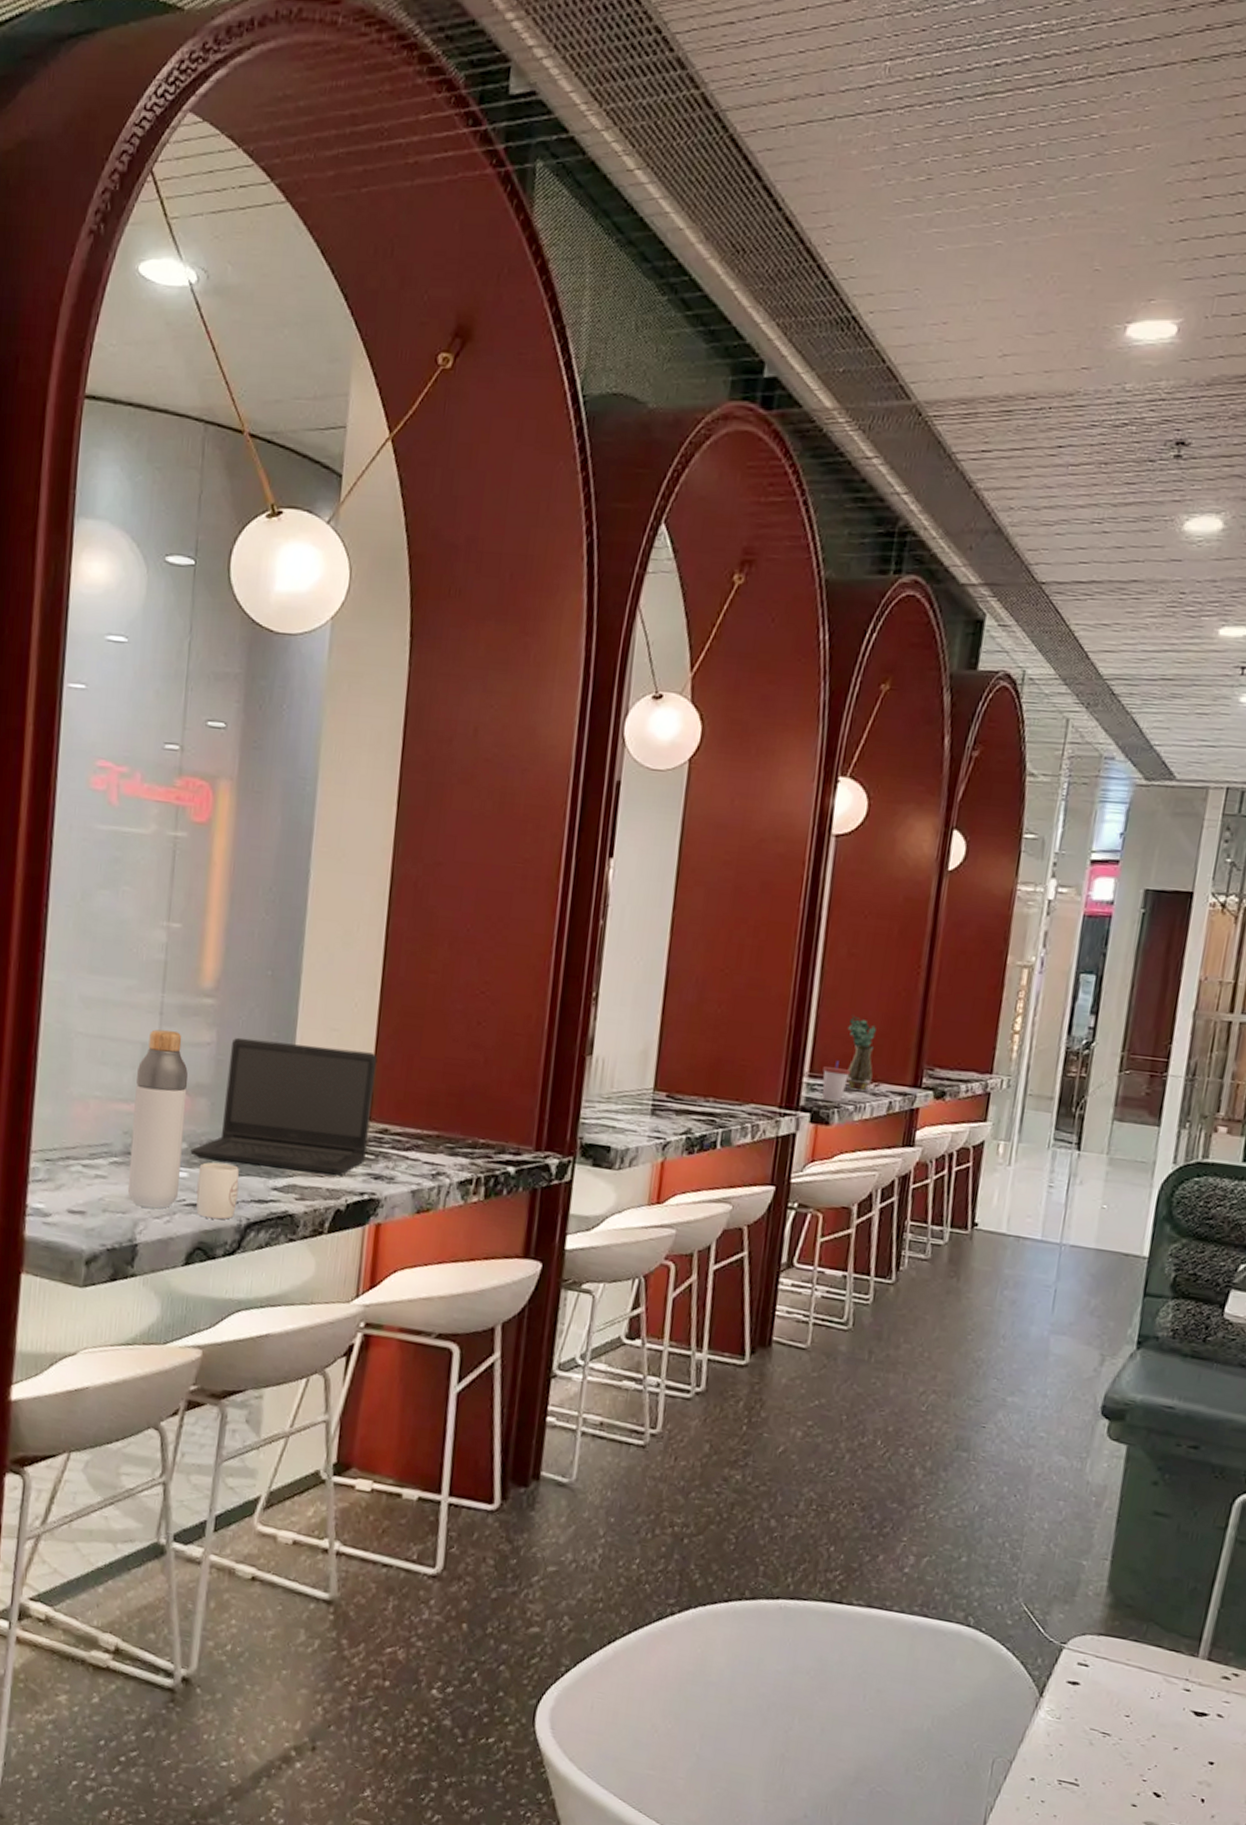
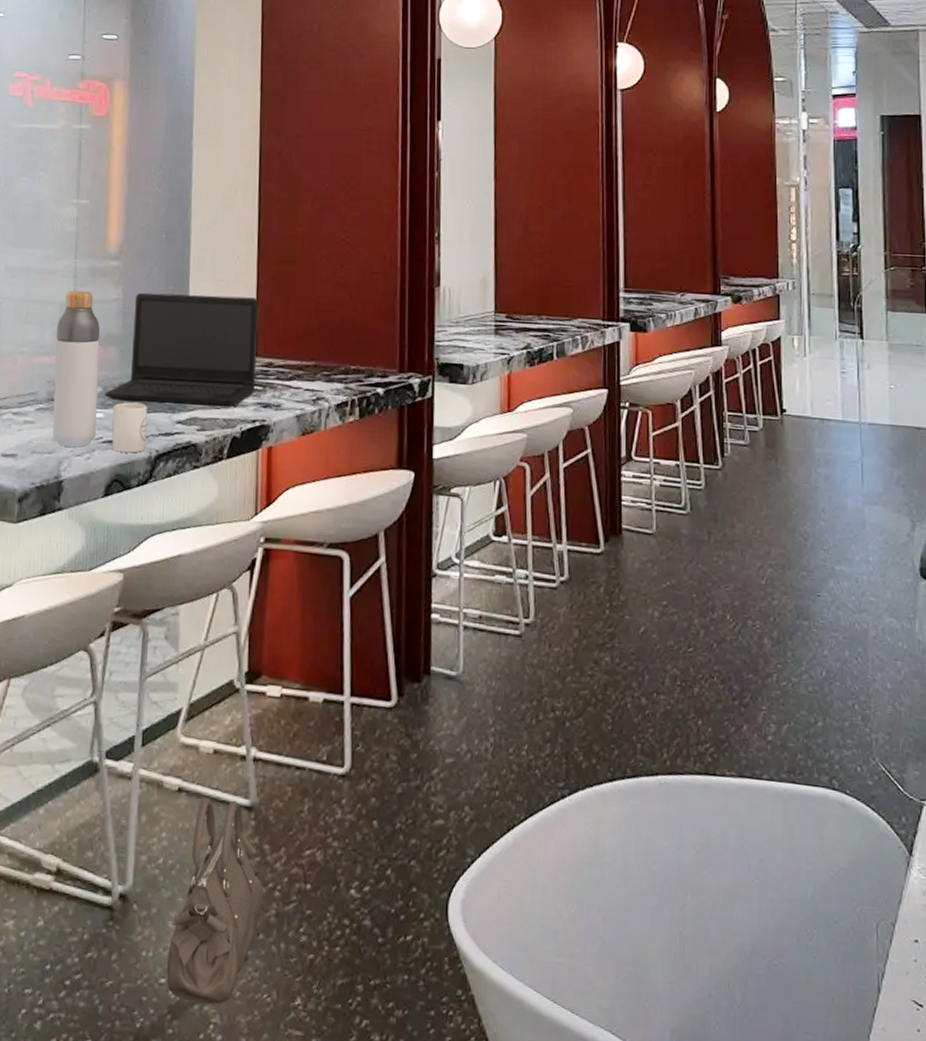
shoulder bag: none [228,1588,339,1790] -> present [166,798,264,1005]
cup: present [822,1060,851,1103] -> none [635,276,659,312]
vase: present [846,1015,877,1091] -> none [651,237,678,301]

